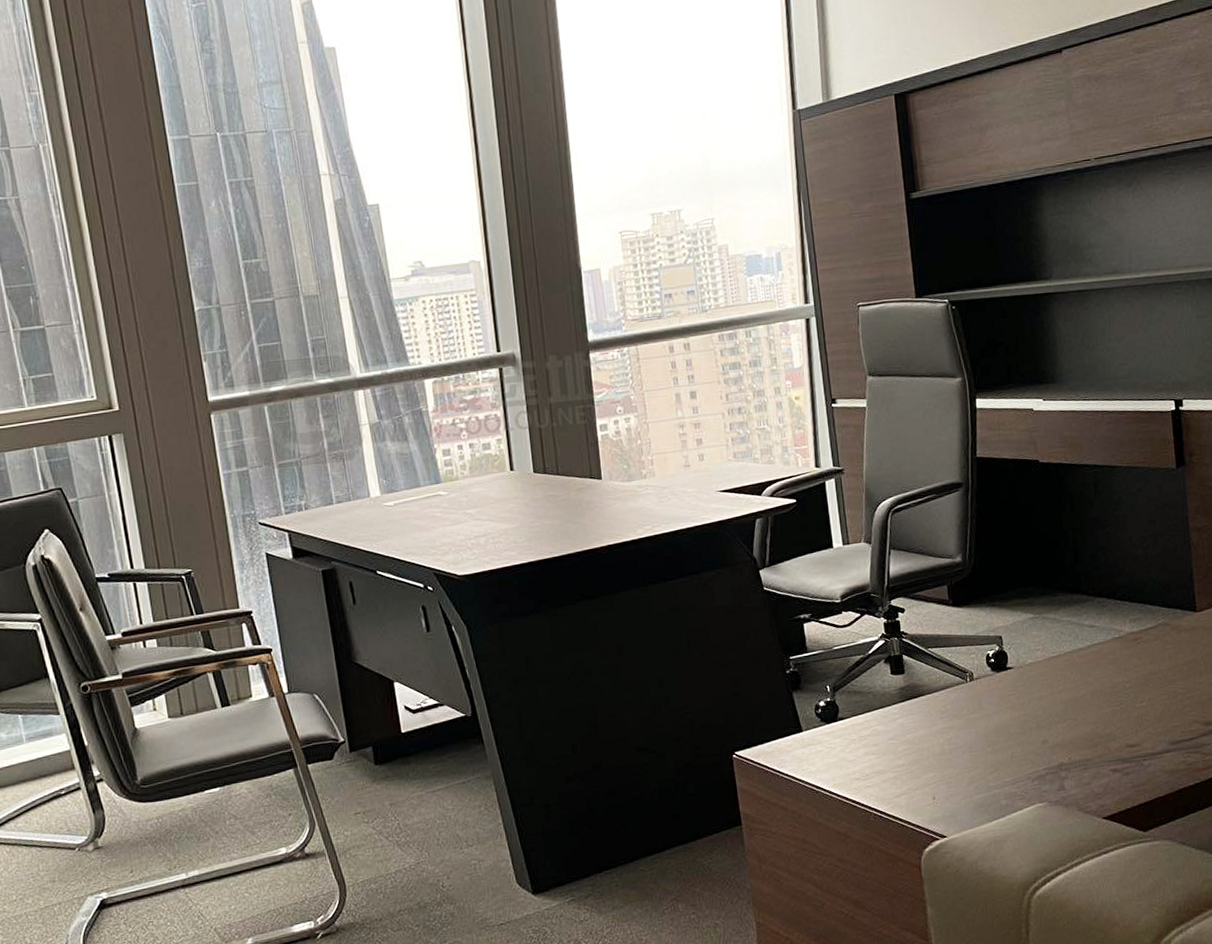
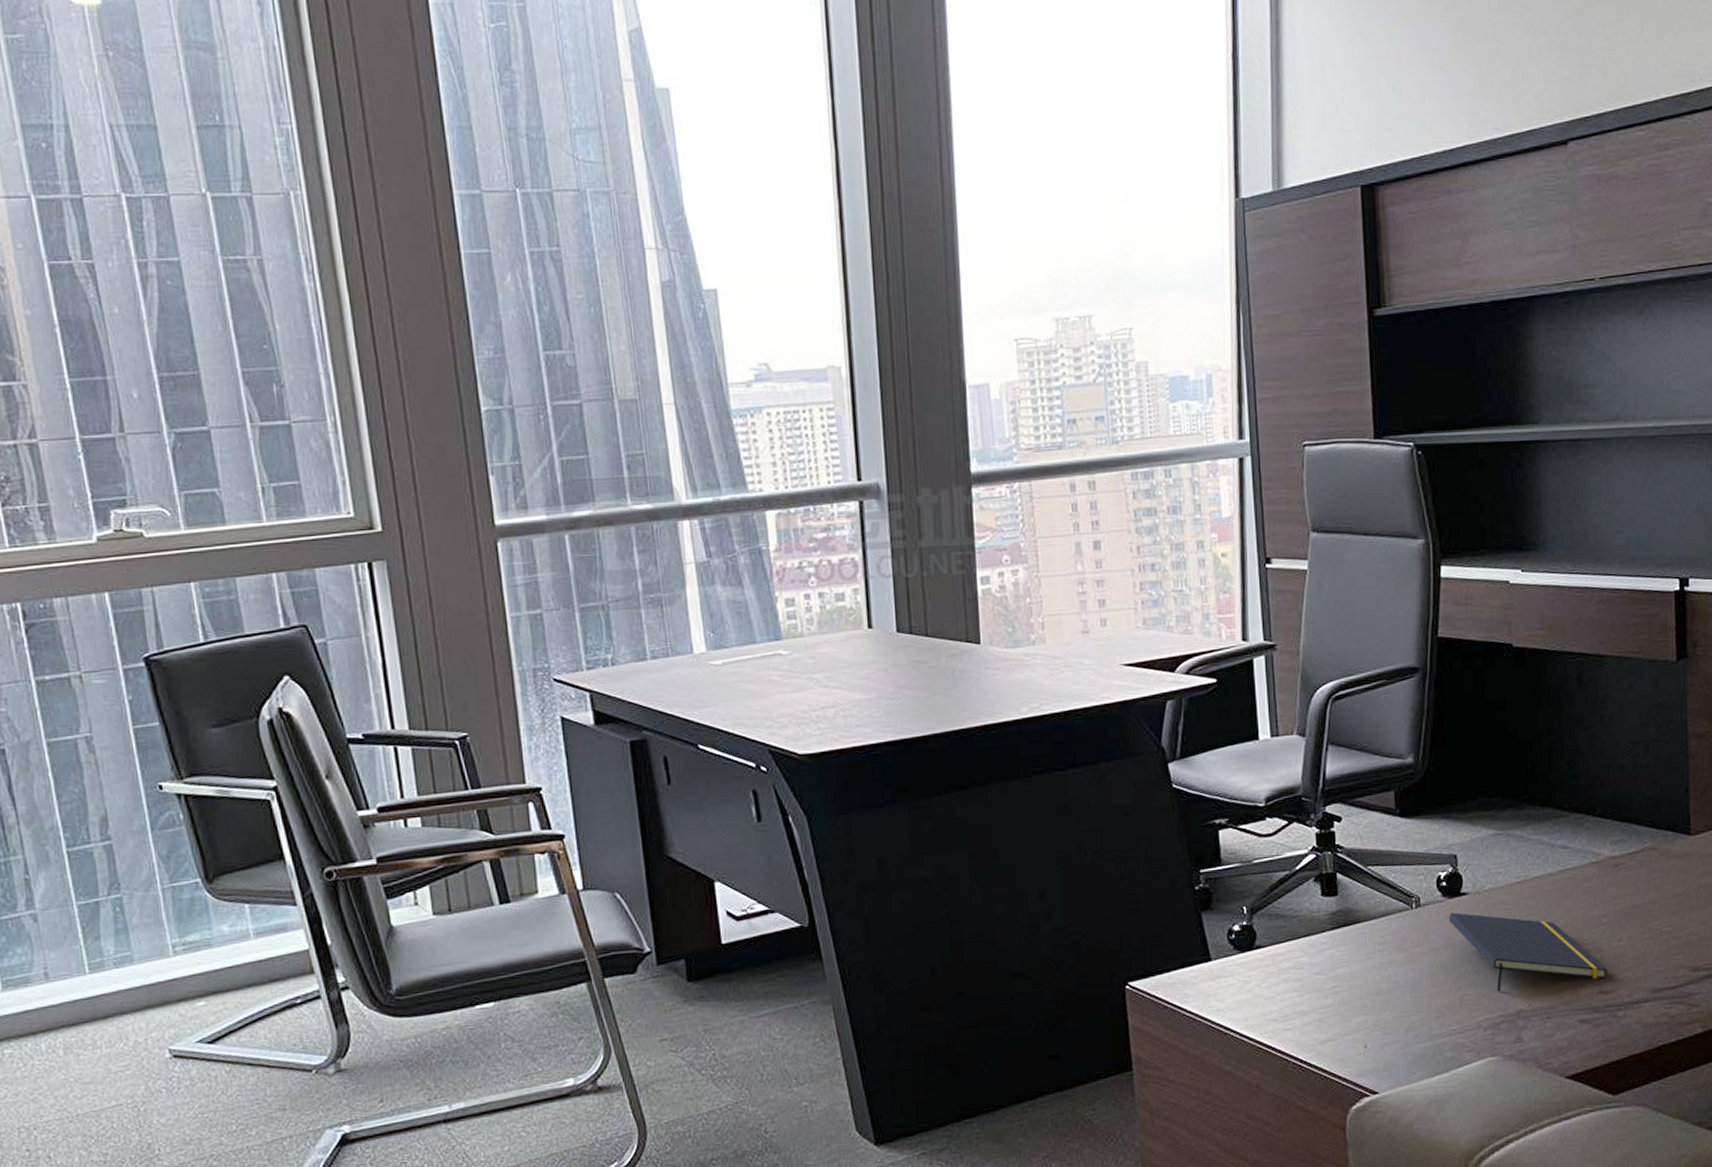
notepad: none [997,684,1133,749] -> present [1448,912,1607,992]

